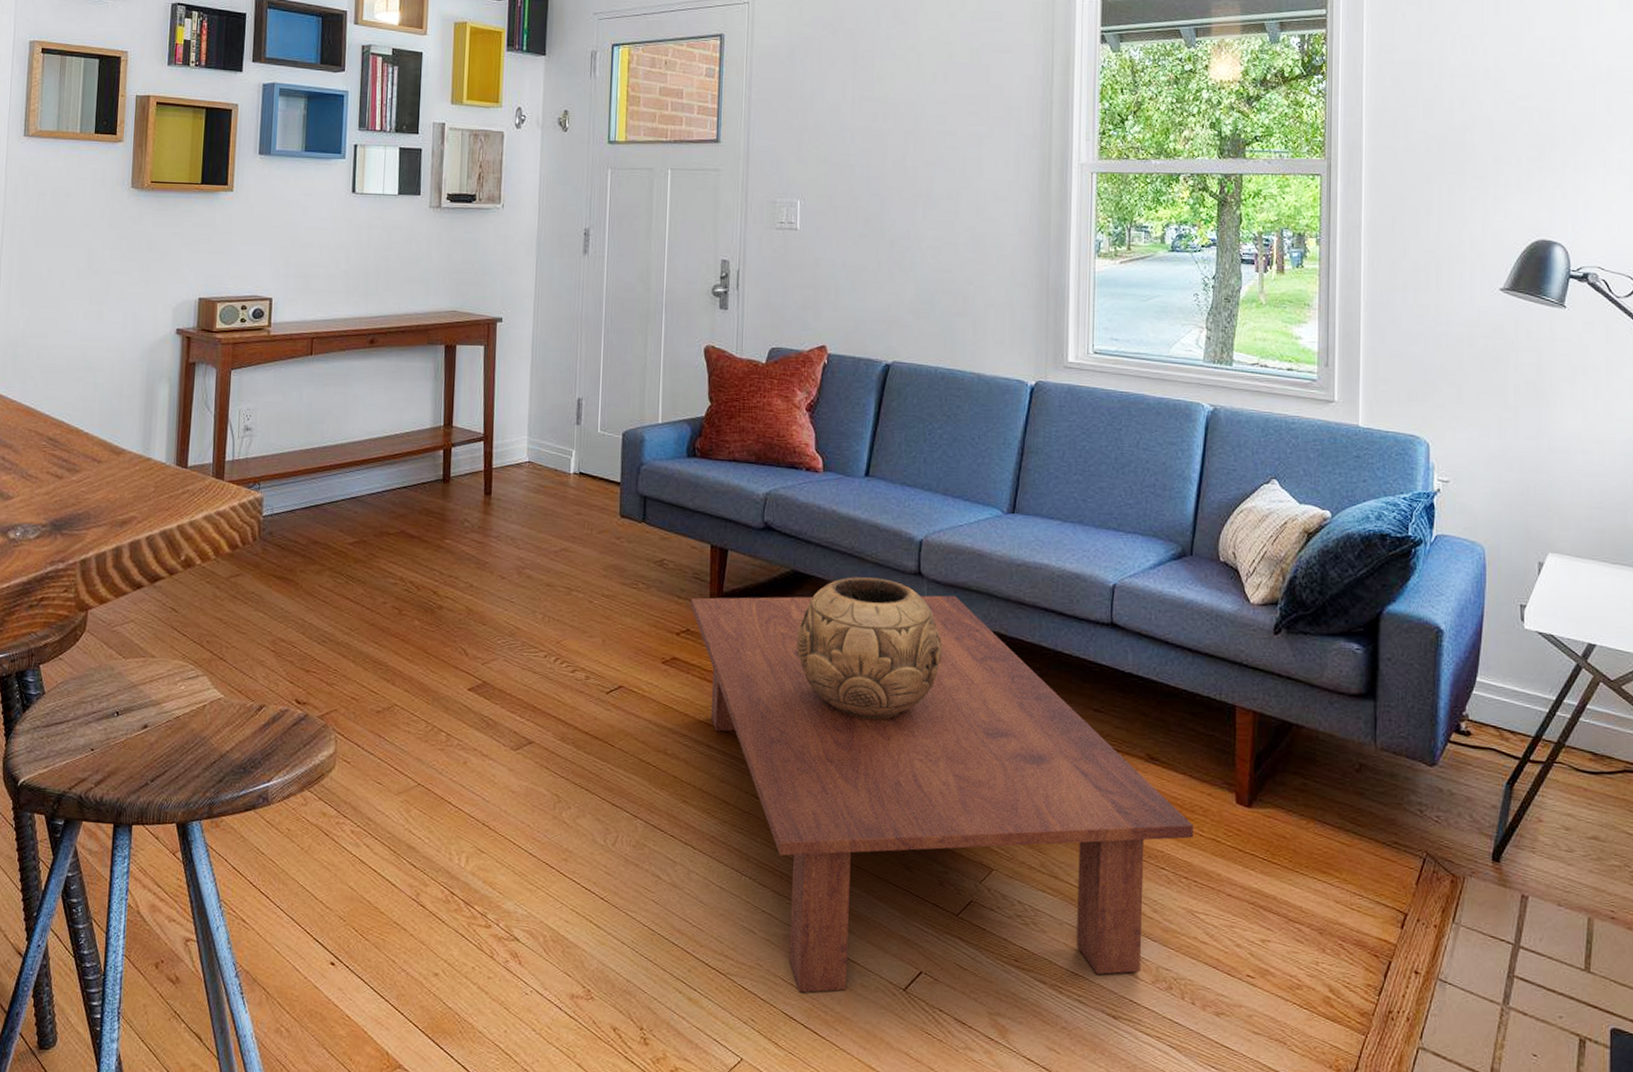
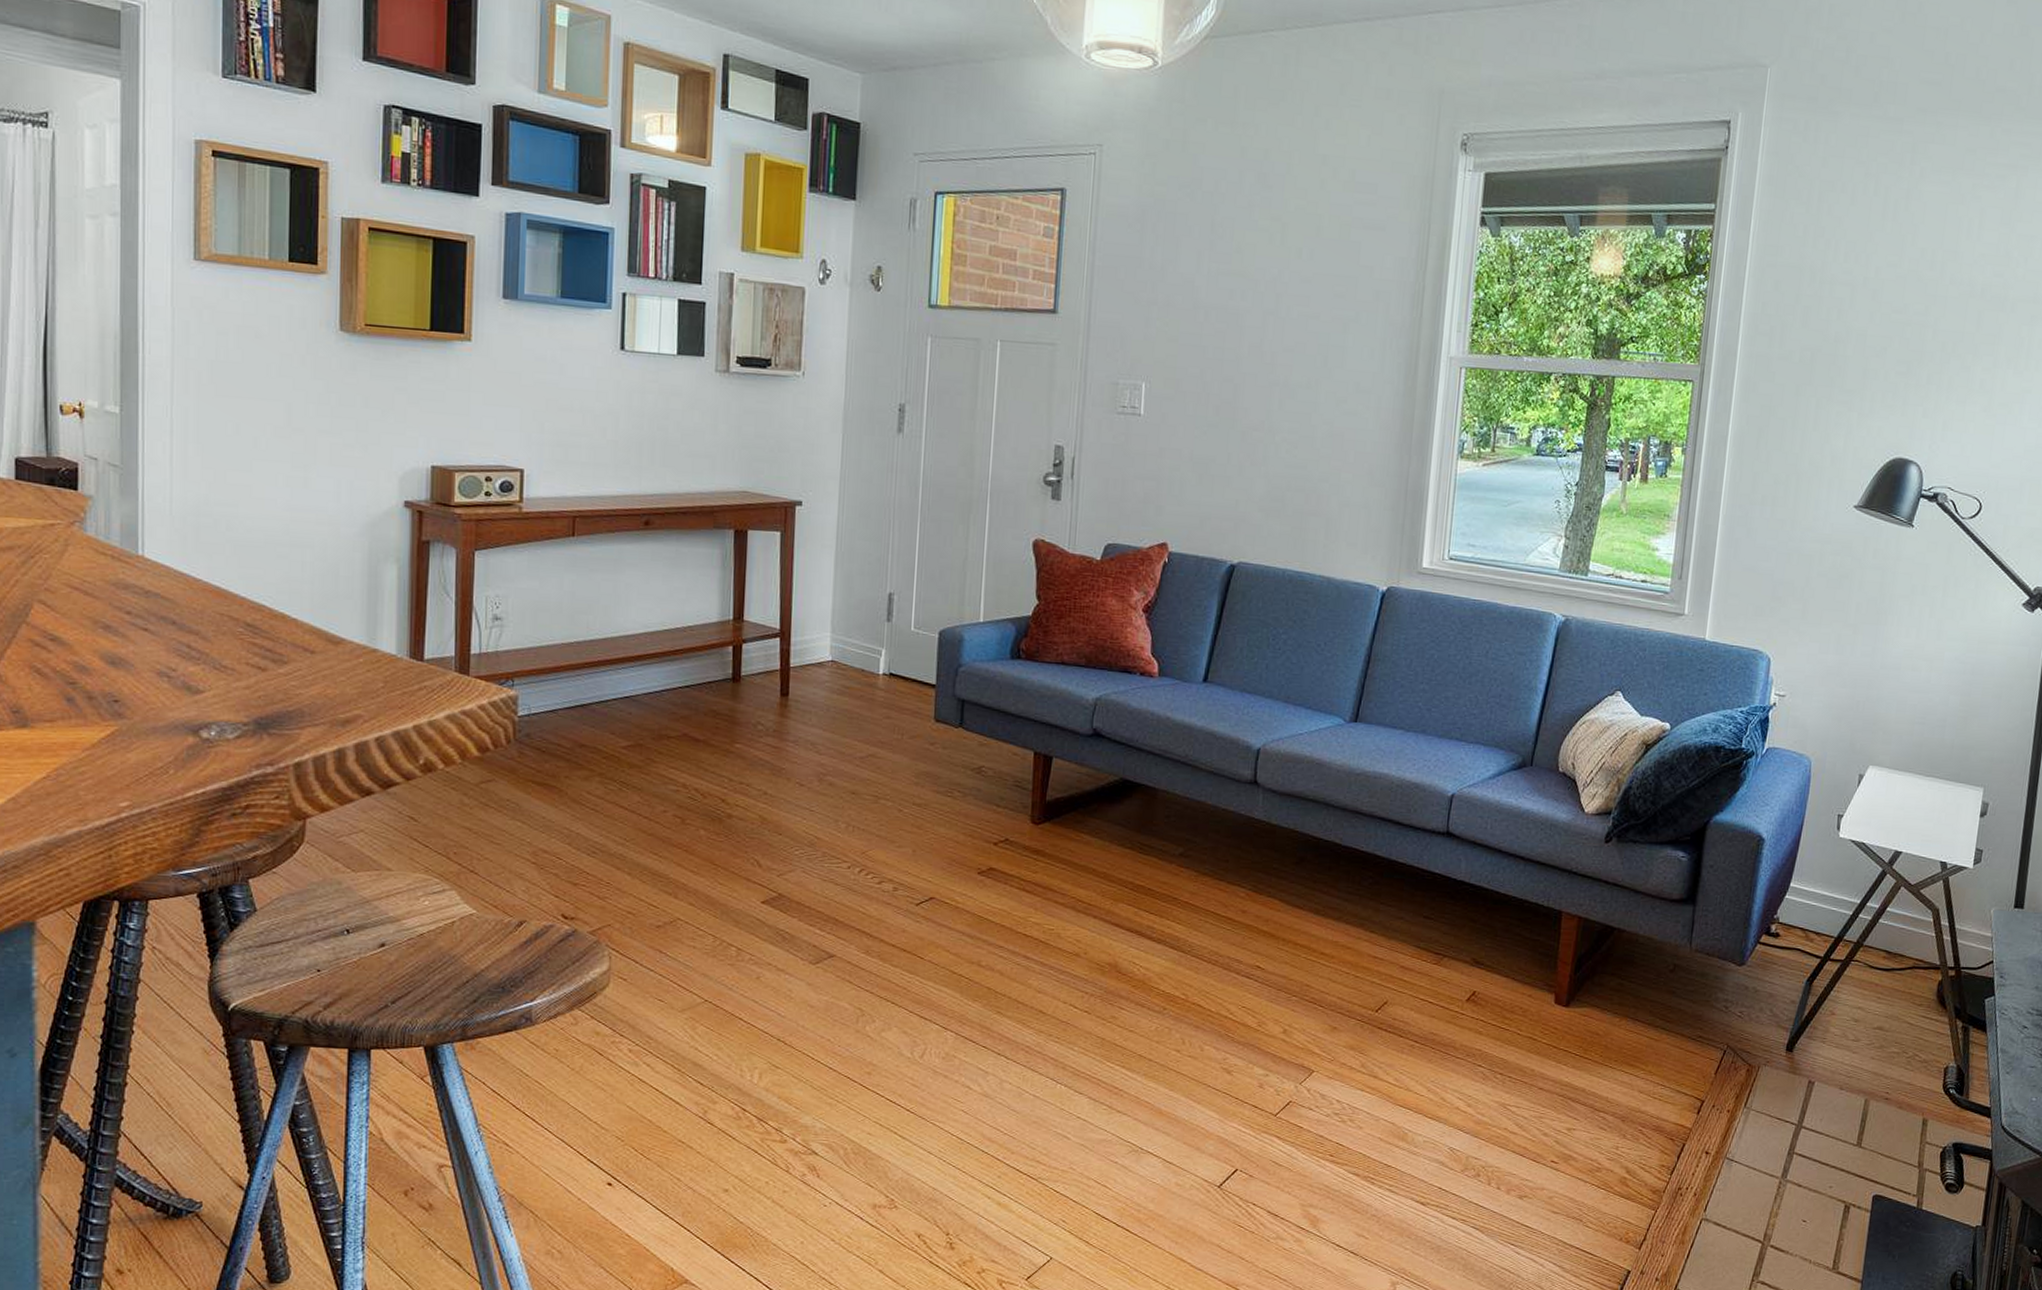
coffee table: present [691,595,1194,993] -> none [1010,804,1513,1194]
decorative bowl: present [797,577,943,720] -> none [1123,785,1276,929]

